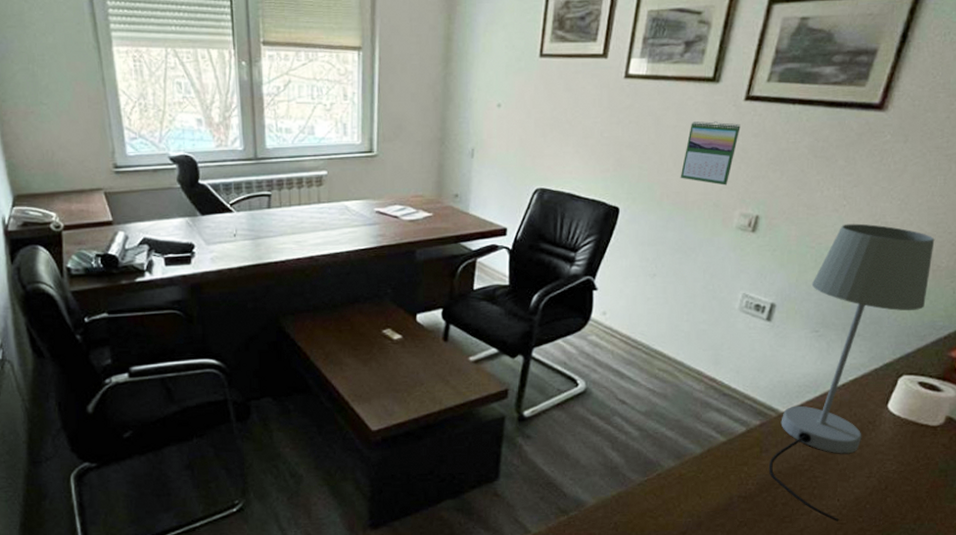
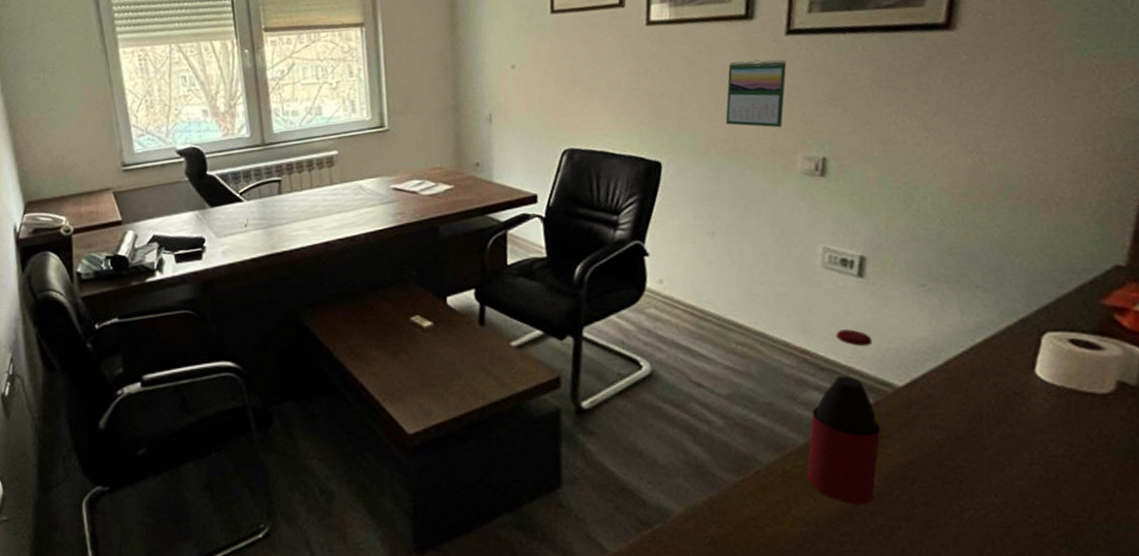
bottle: none [697,363,768,503] -> present [806,329,881,505]
table lamp: present [768,223,935,522] -> none [895,156,1055,526]

